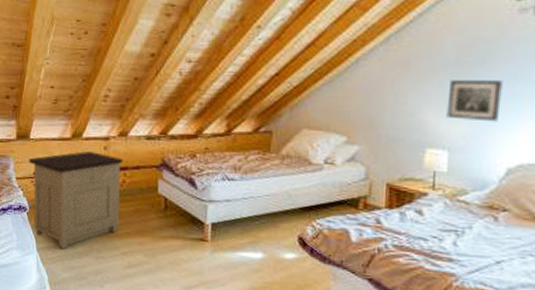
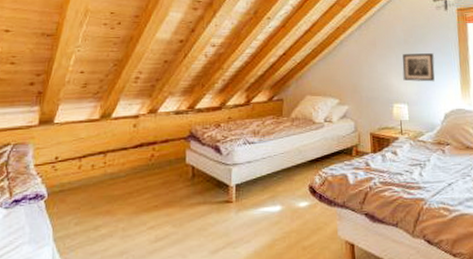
nightstand: present [28,151,124,250] -> none [50,130,153,235]

